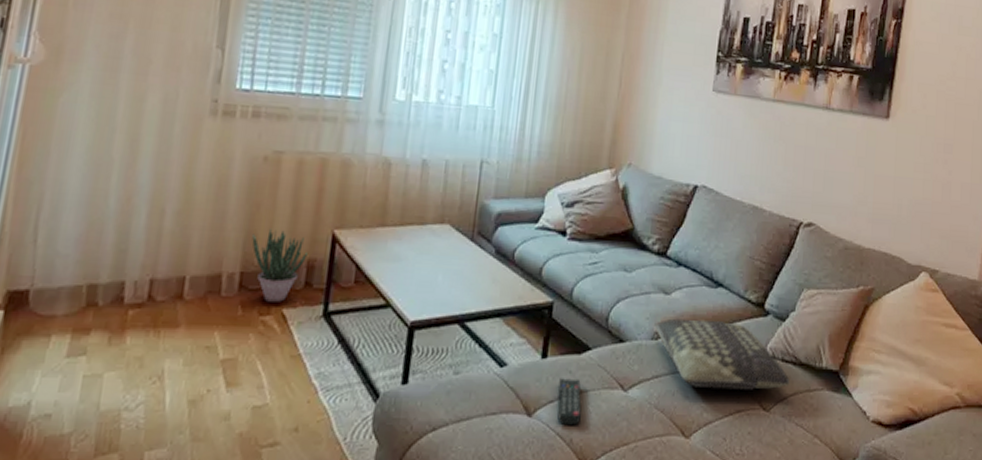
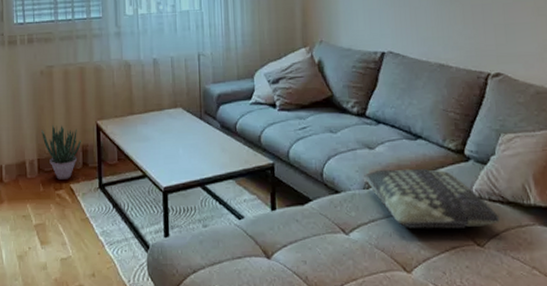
remote control: present [557,378,582,426] -> none [289,226,312,266]

